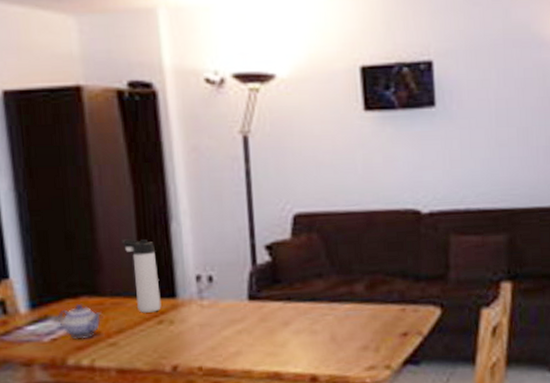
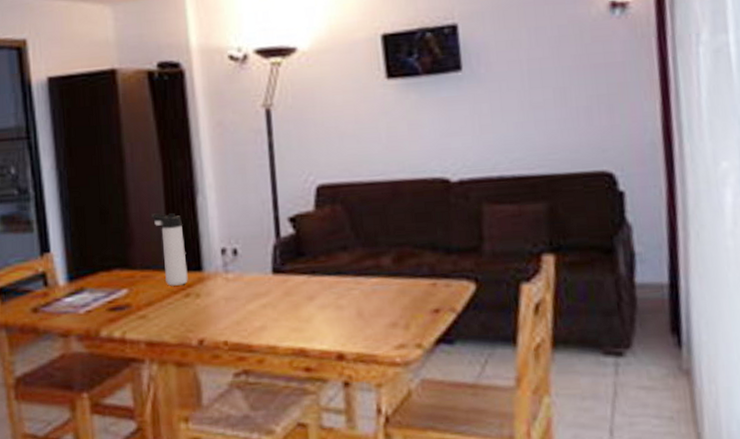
teapot: present [58,304,102,339] -> none [93,277,132,312]

